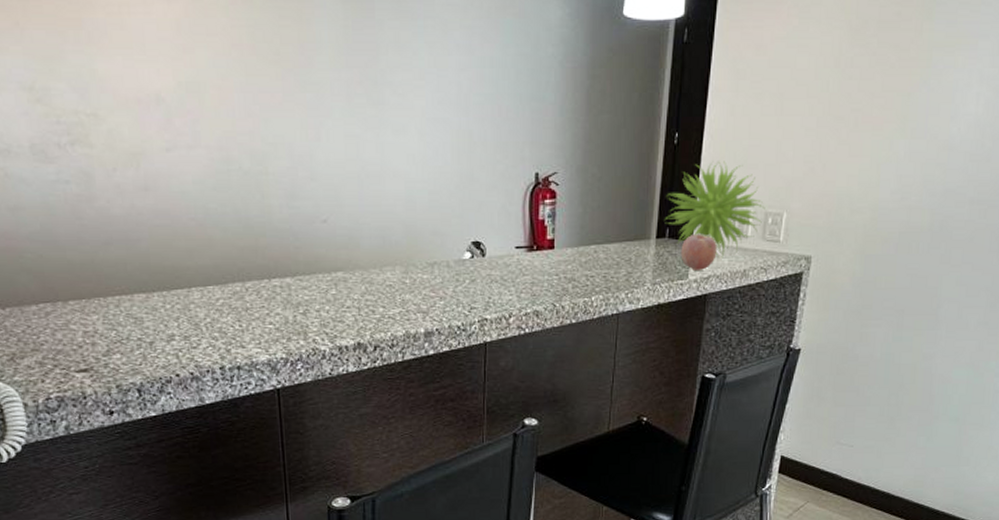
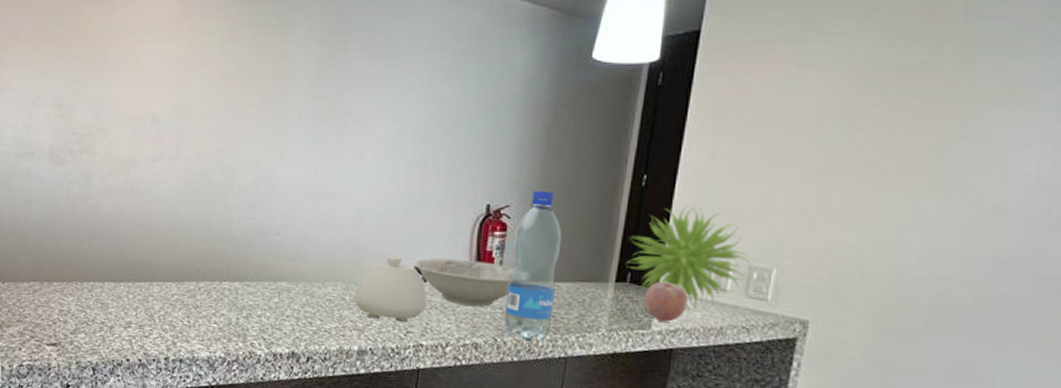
sugar bowl: none [414,234,487,299] -> present [354,256,427,322]
bowl: none [469,231,566,277] -> present [412,258,514,307]
bottle: none [560,156,607,303] -> present [504,191,562,341]

